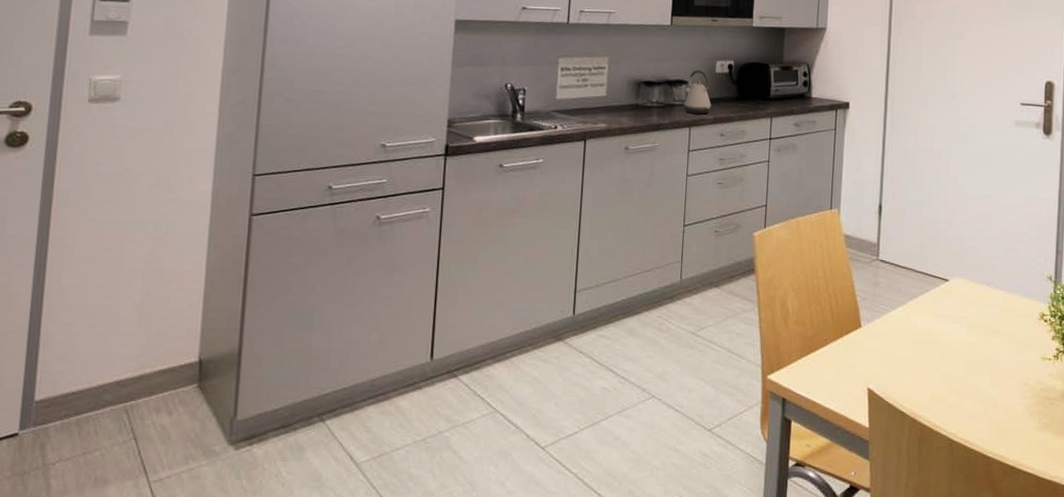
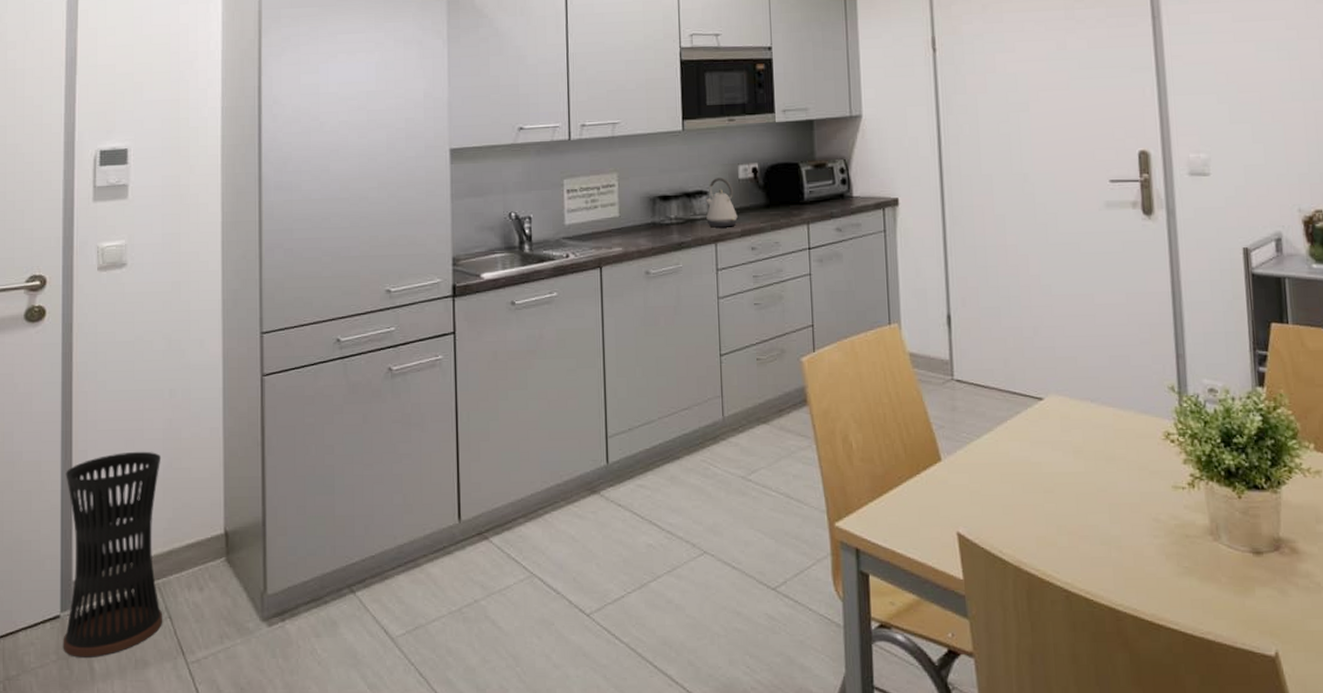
umbrella stand: none [18,279,140,474] -> present [63,451,163,657]

